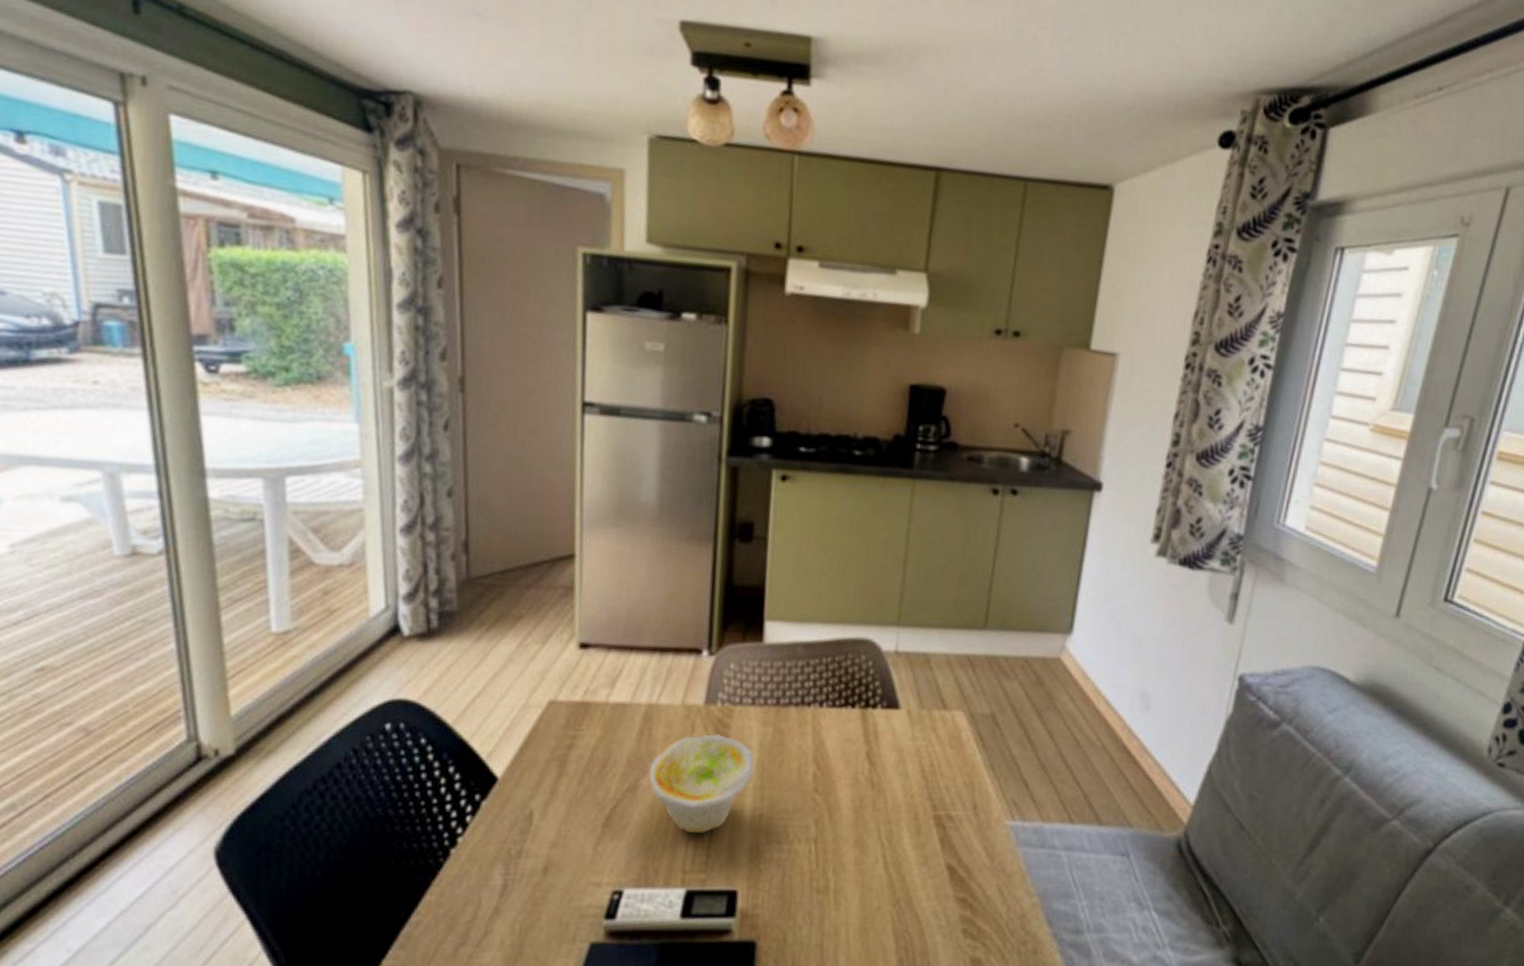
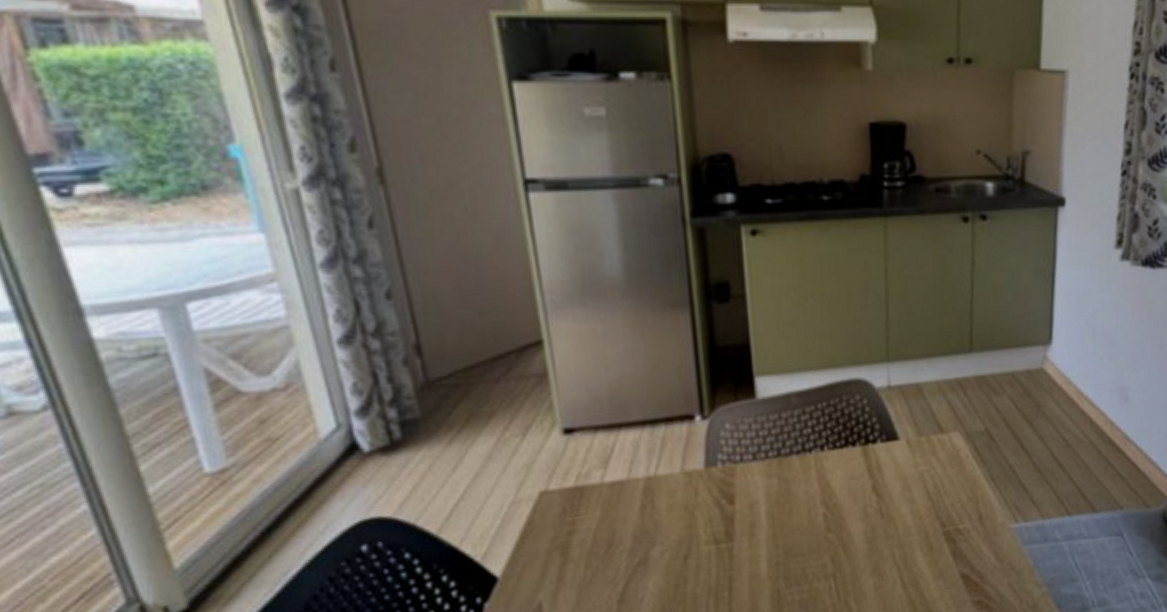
bowl: present [649,734,755,833] -> none [658,494,765,593]

